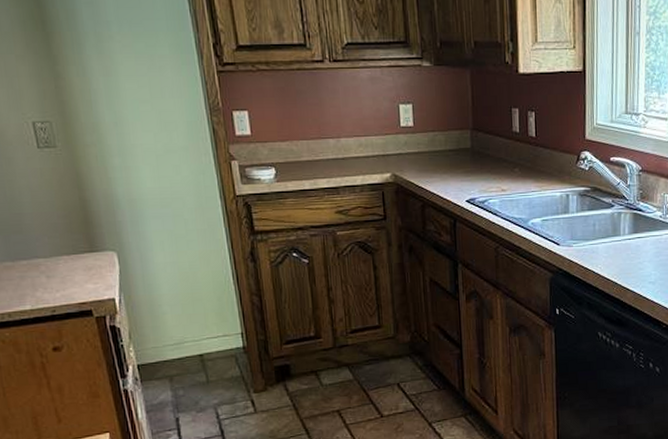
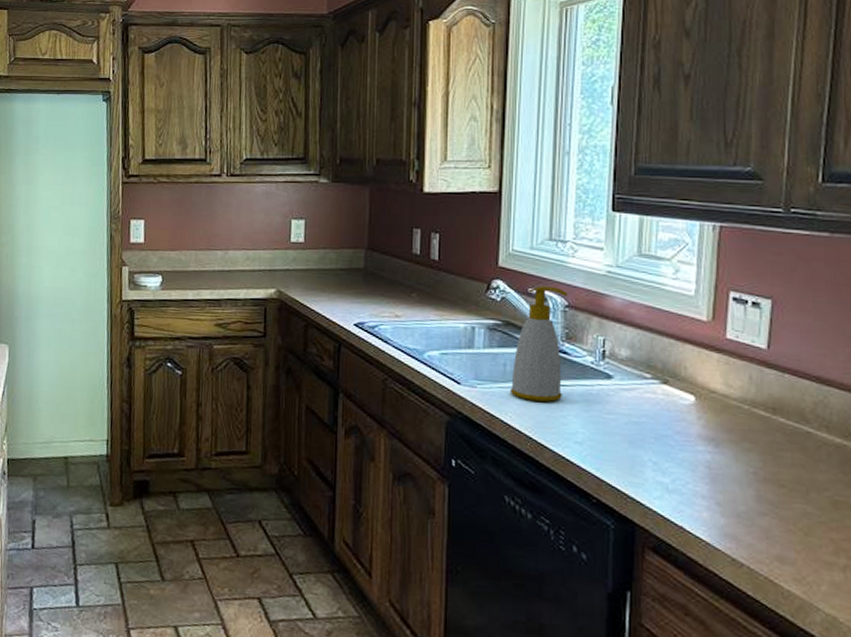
soap bottle: none [598,154,641,253] -> present [509,286,568,402]

